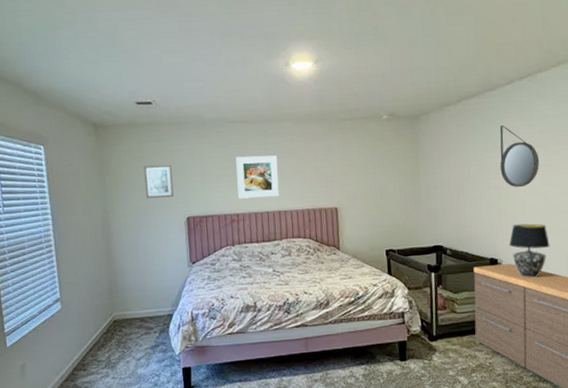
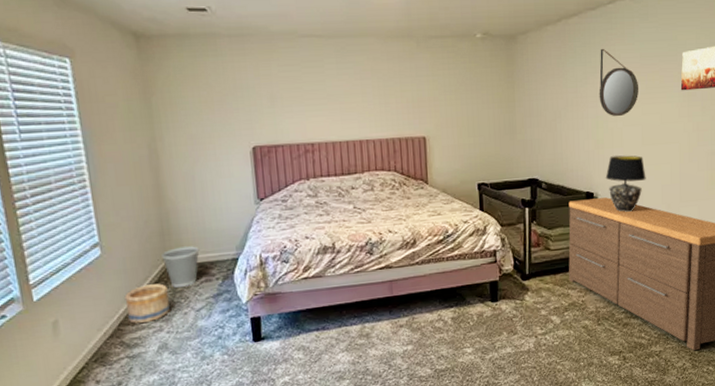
basket: none [78,335,115,370] -> present [124,283,170,324]
wastebasket: none [110,303,141,339] -> present [161,246,200,288]
picture frame: present [143,164,174,198] -> none [198,84,236,124]
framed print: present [236,155,279,199] -> none [309,76,361,126]

